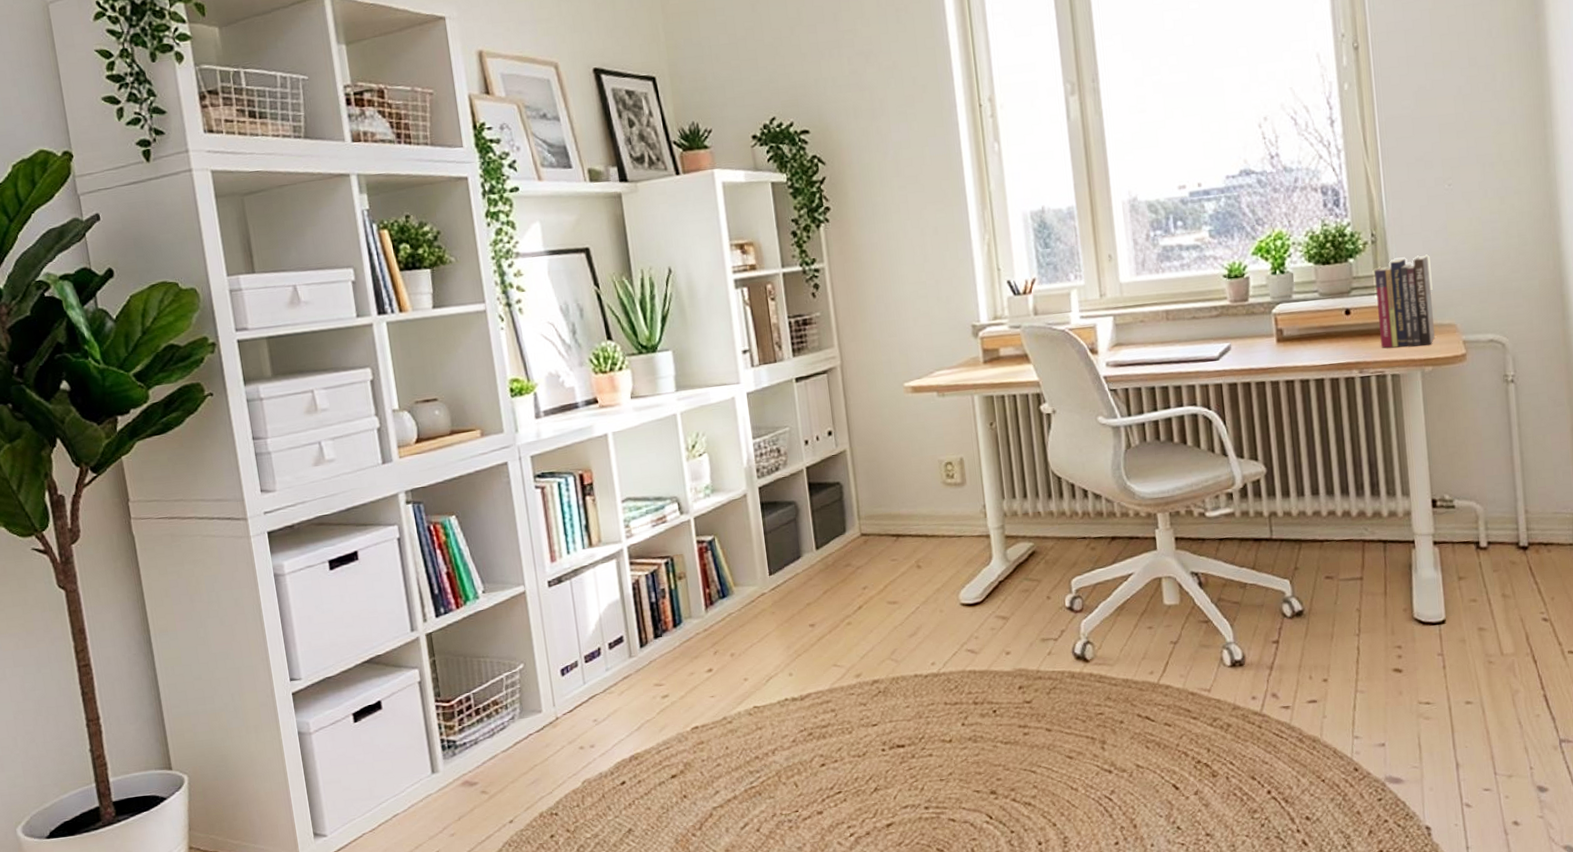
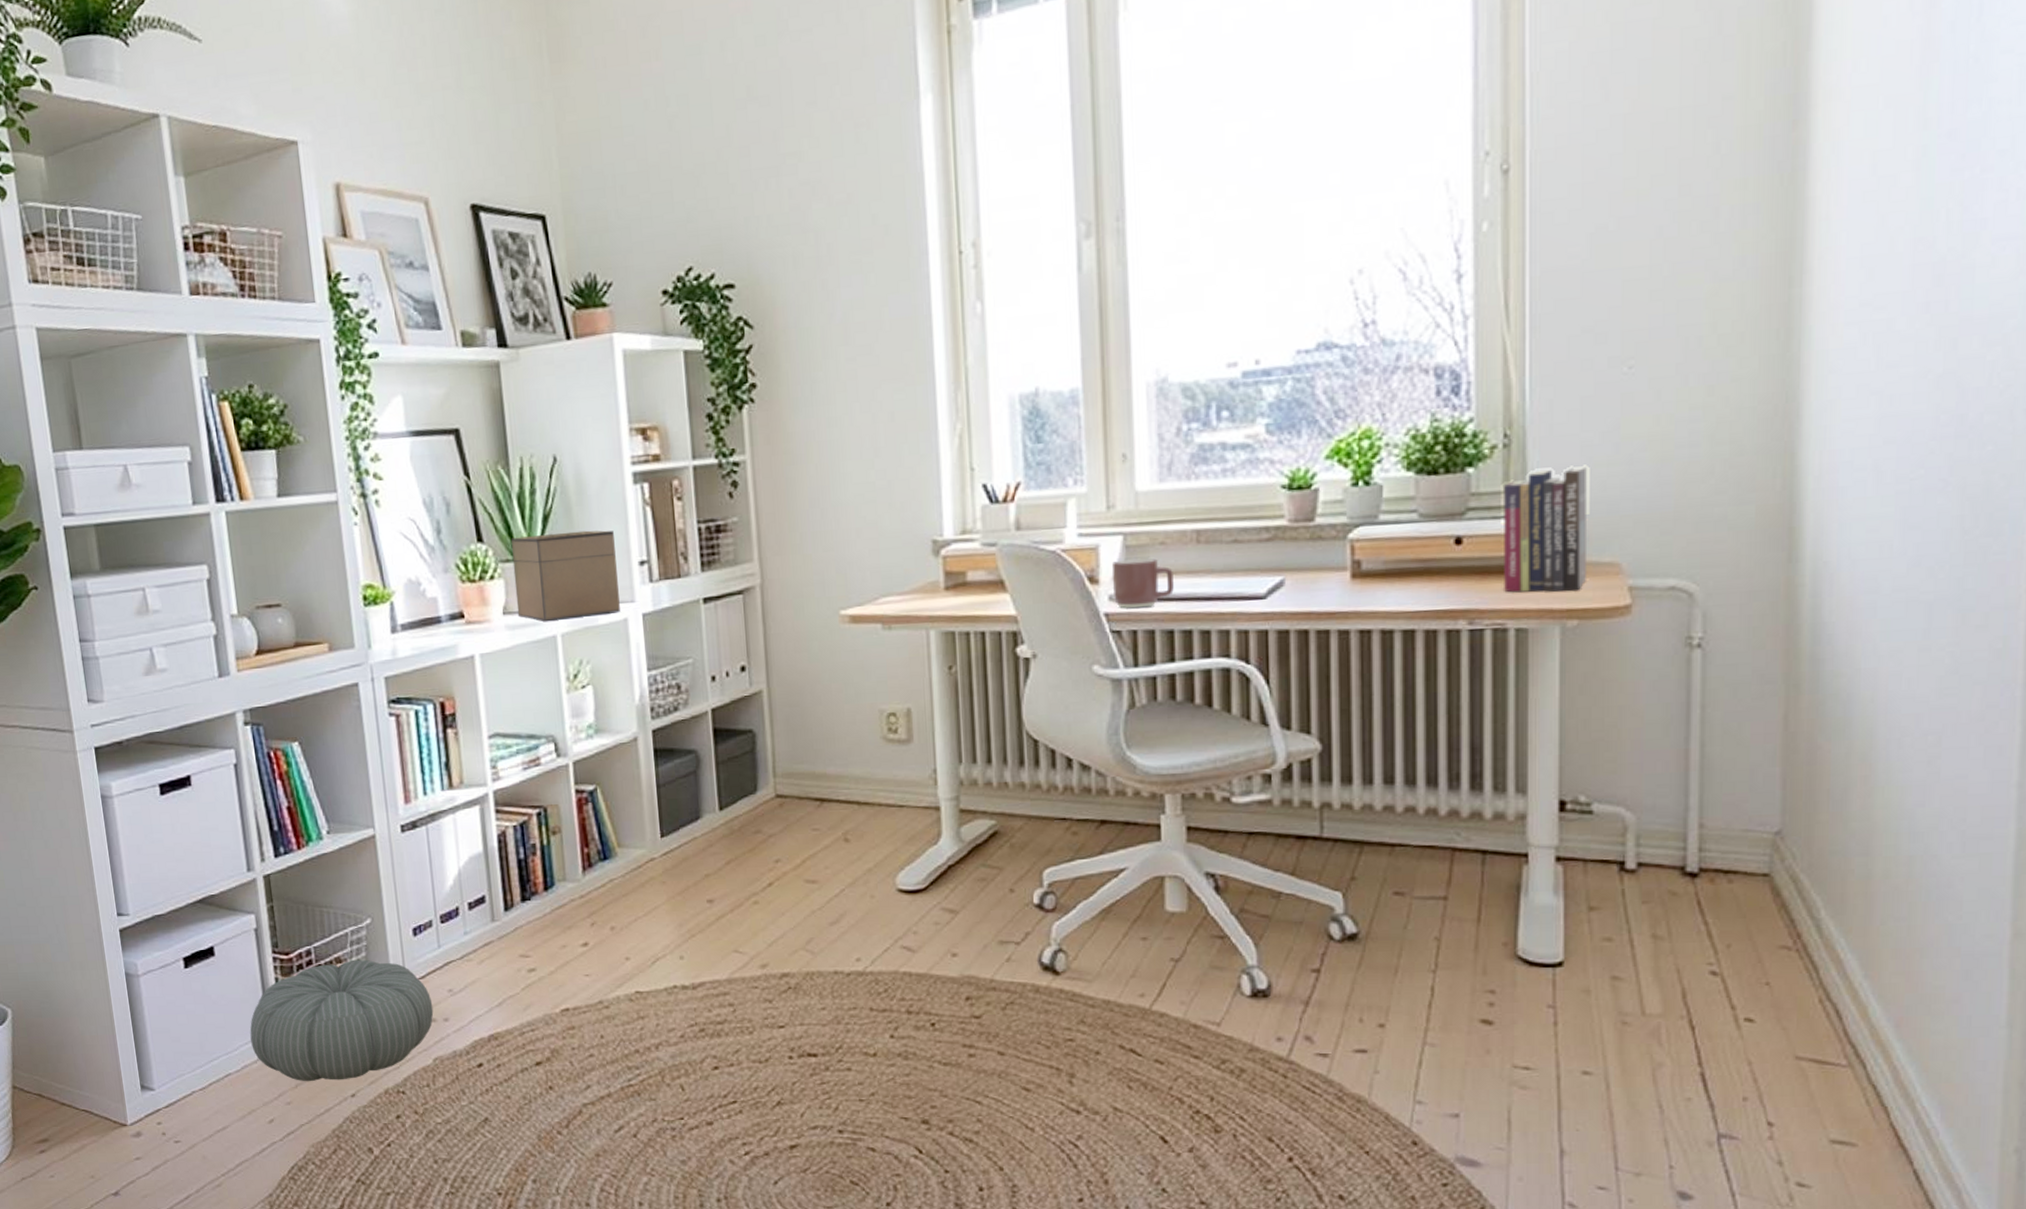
pouf: none [415,700,581,814] -> present [250,959,434,1082]
decorative box: none [635,326,729,403] -> present [510,530,620,621]
mug: none [1107,333,1153,372] -> present [1112,558,1174,609]

